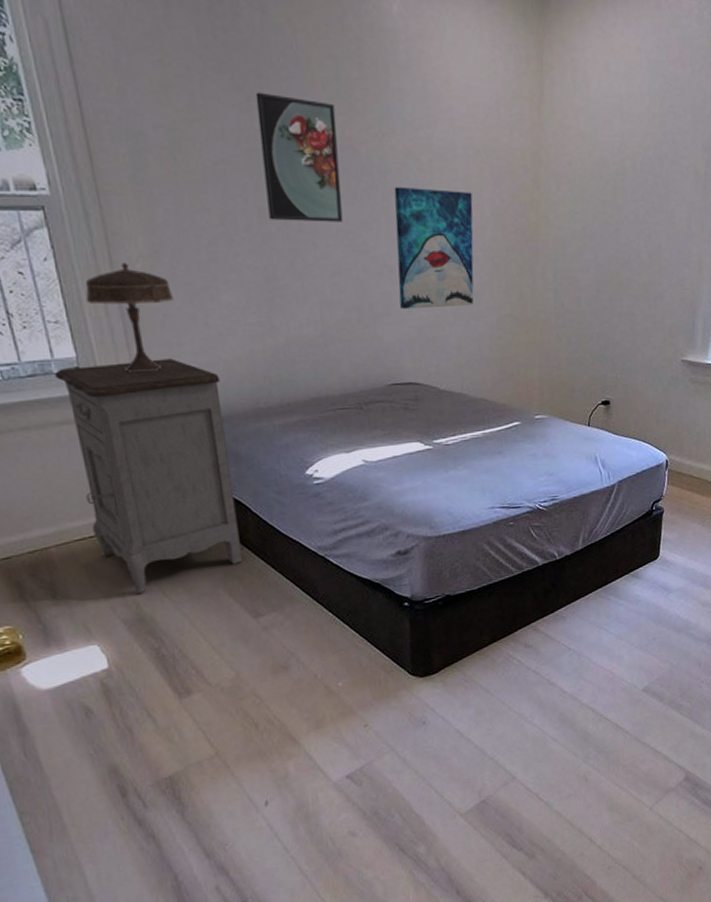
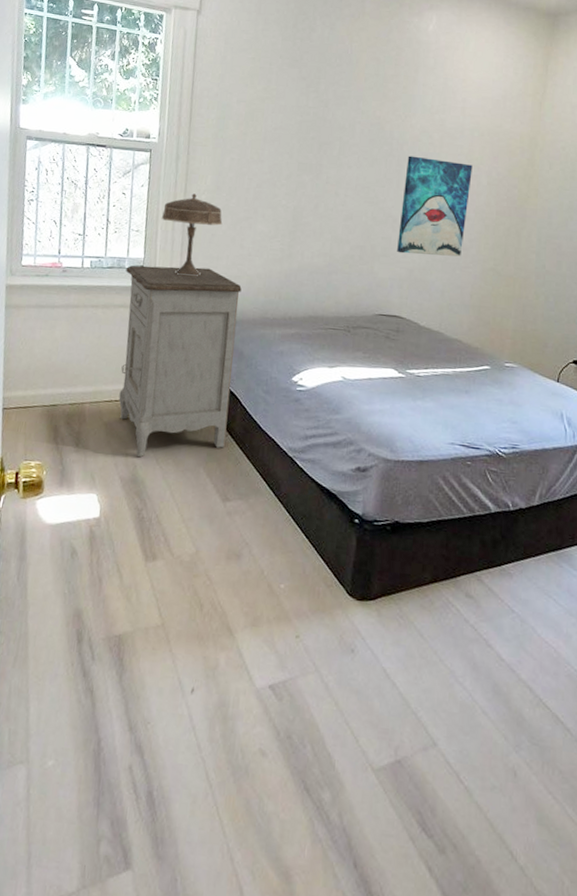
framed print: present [255,92,343,222] -> none [306,81,372,179]

